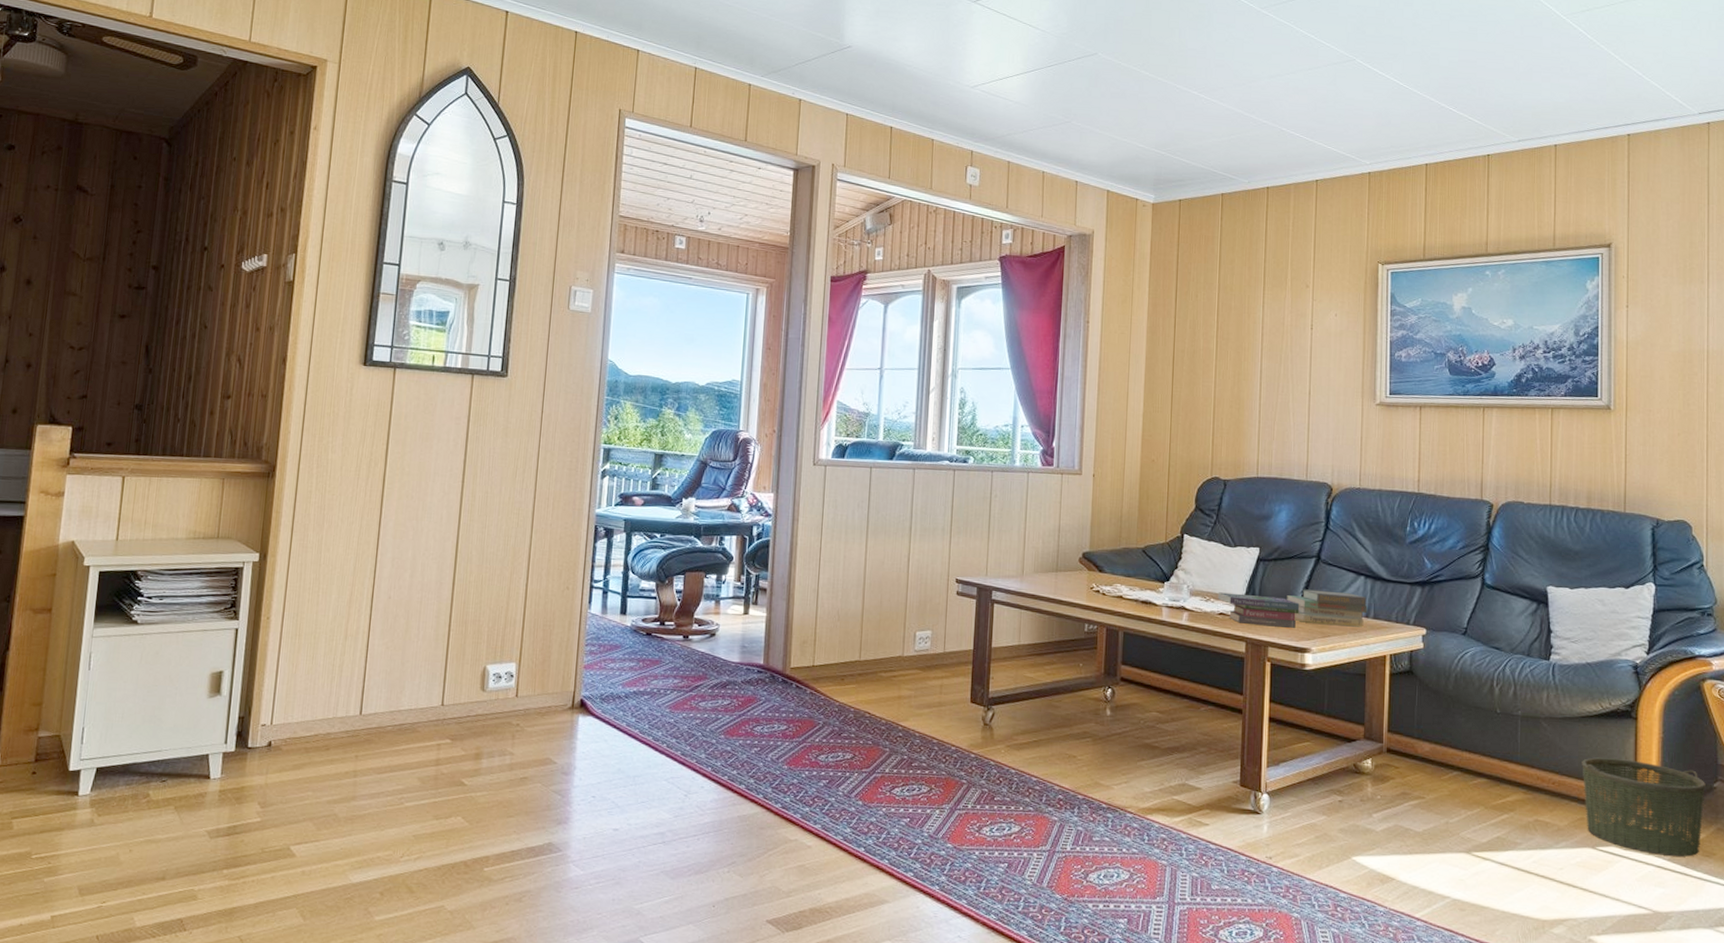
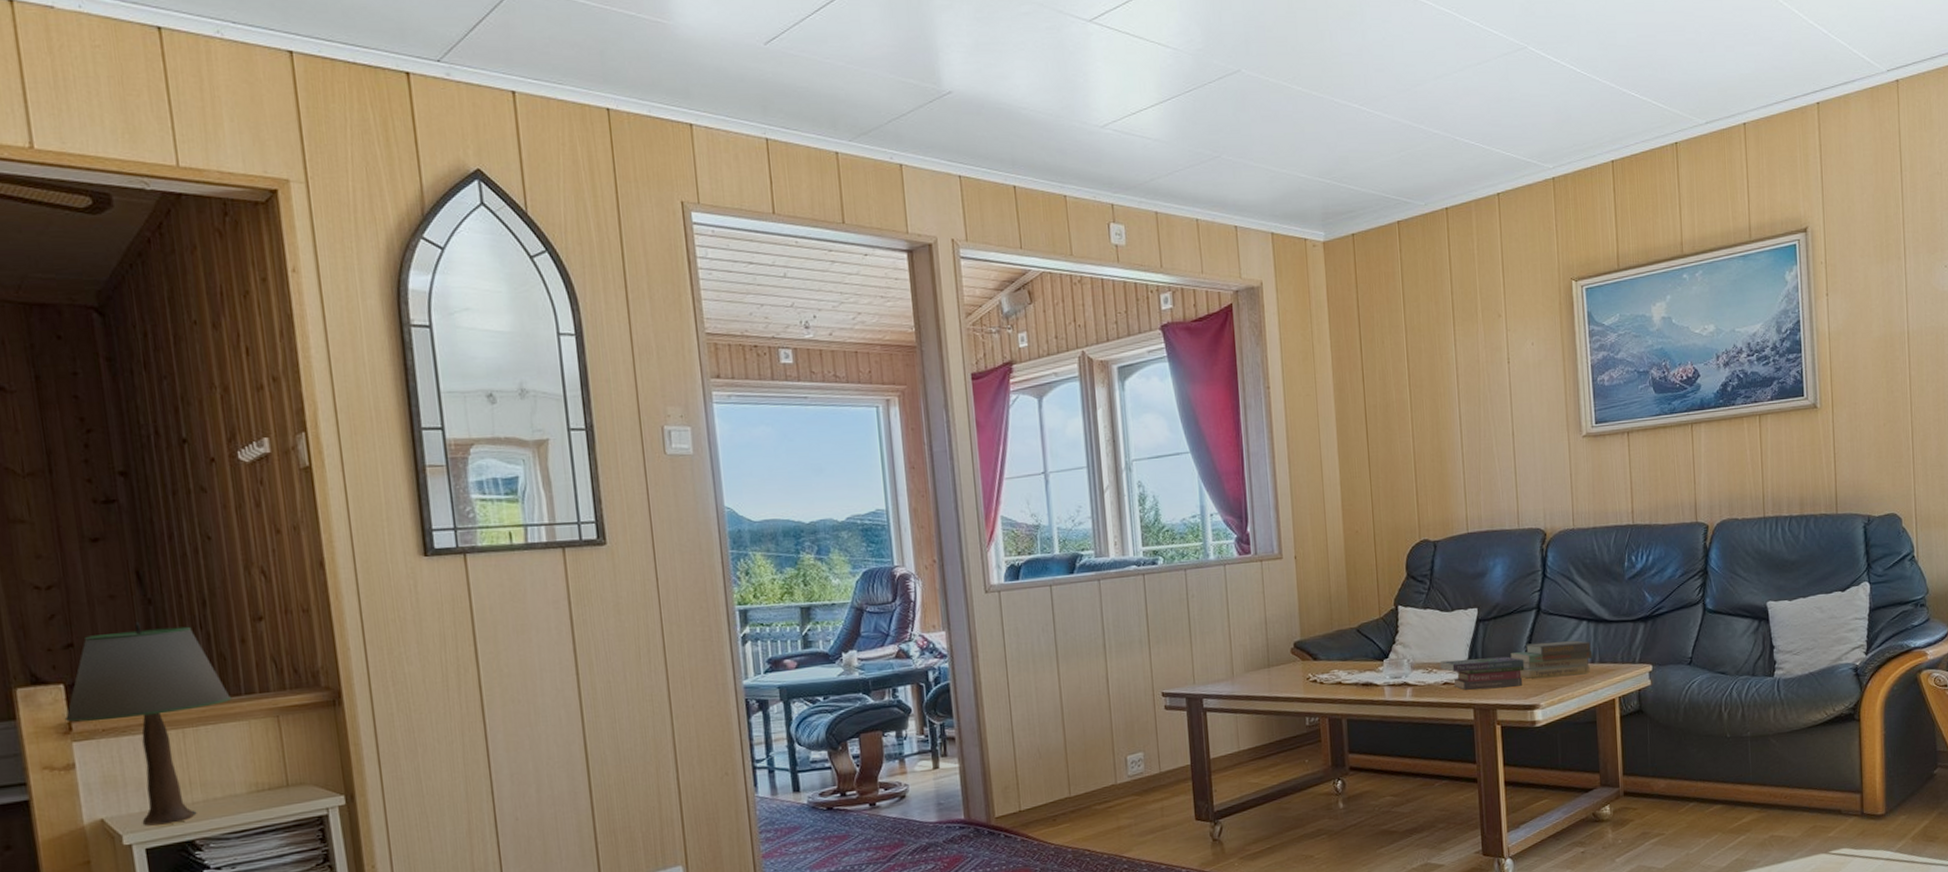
table lamp: none [66,385,193,555] -> present [64,621,232,827]
basket: present [1582,757,1707,857] -> none [1811,761,1928,849]

